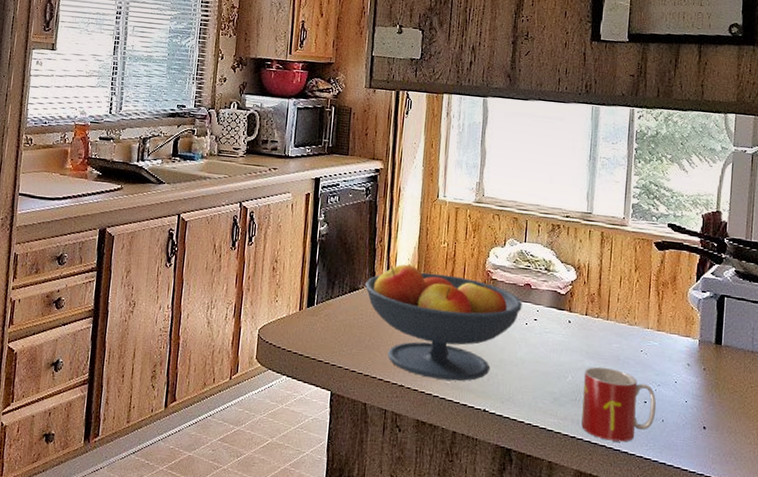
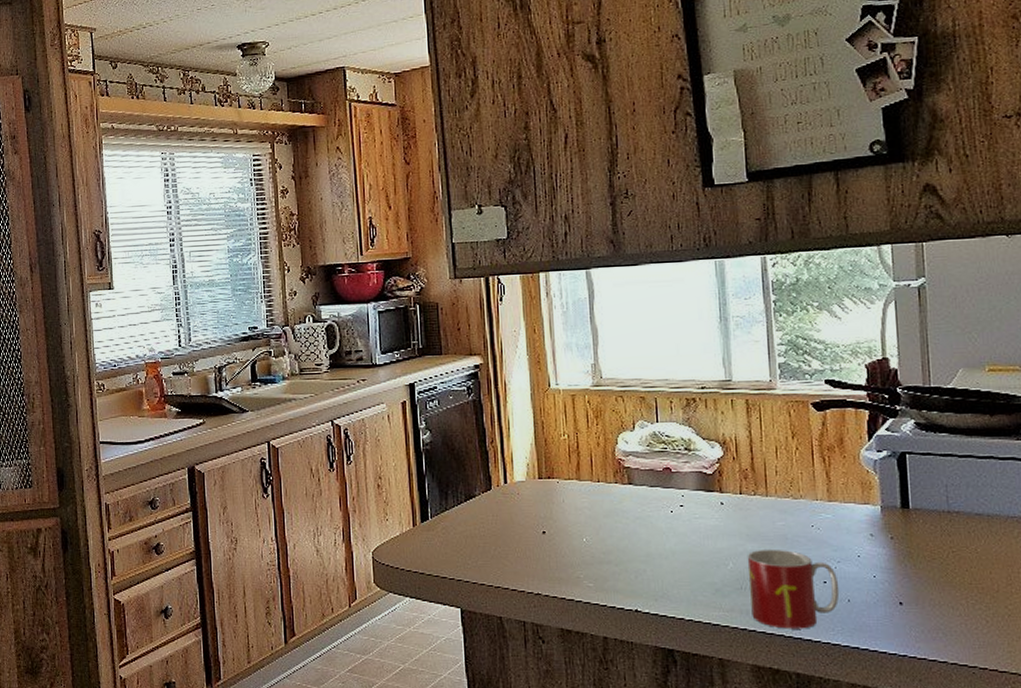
fruit bowl: present [364,264,522,381] -> none [481,463,664,583]

